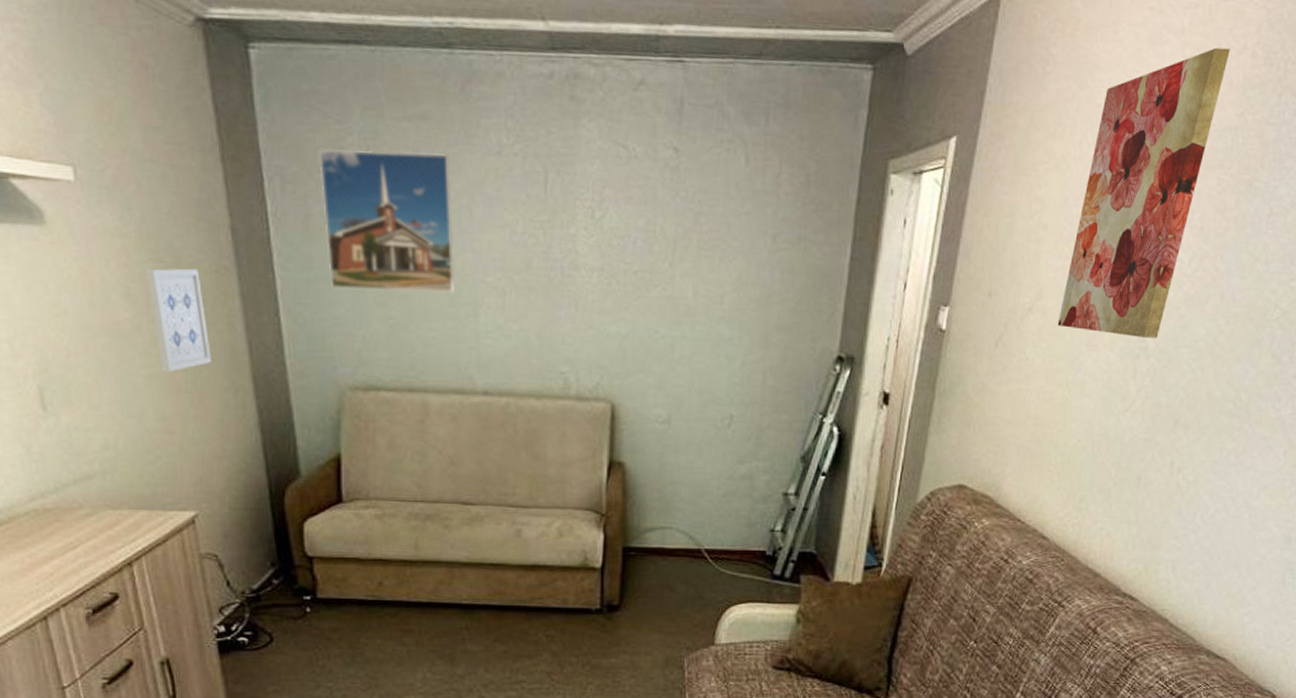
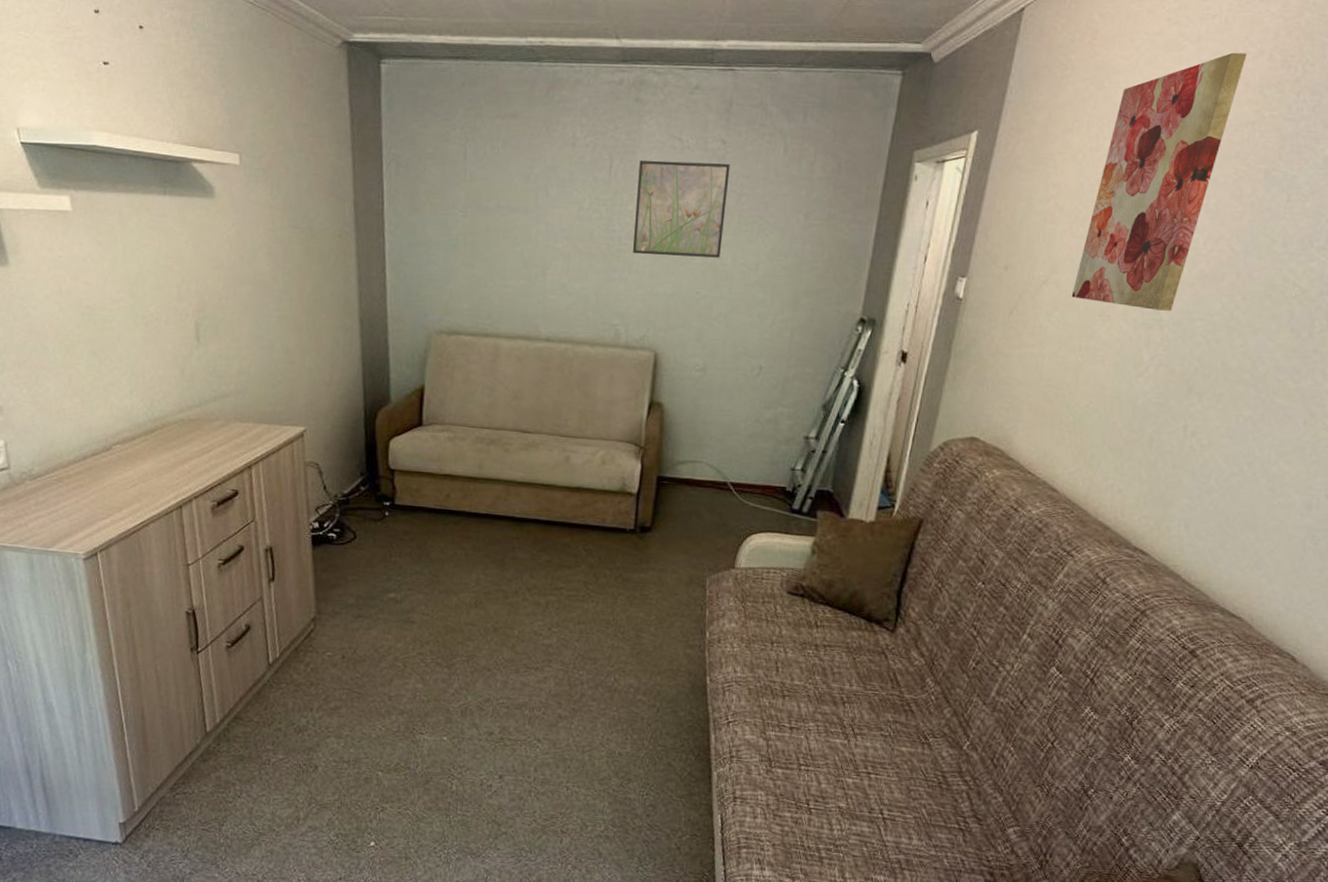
wall art: present [145,268,211,372] -> none [285,232,329,315]
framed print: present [319,149,456,294] -> none [427,141,532,257]
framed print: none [579,172,685,290] -> present [633,160,730,258]

